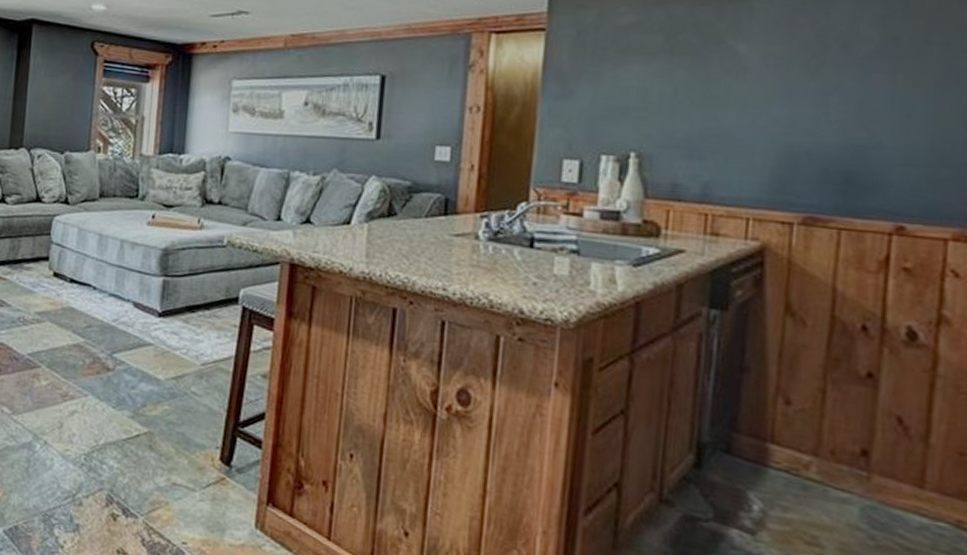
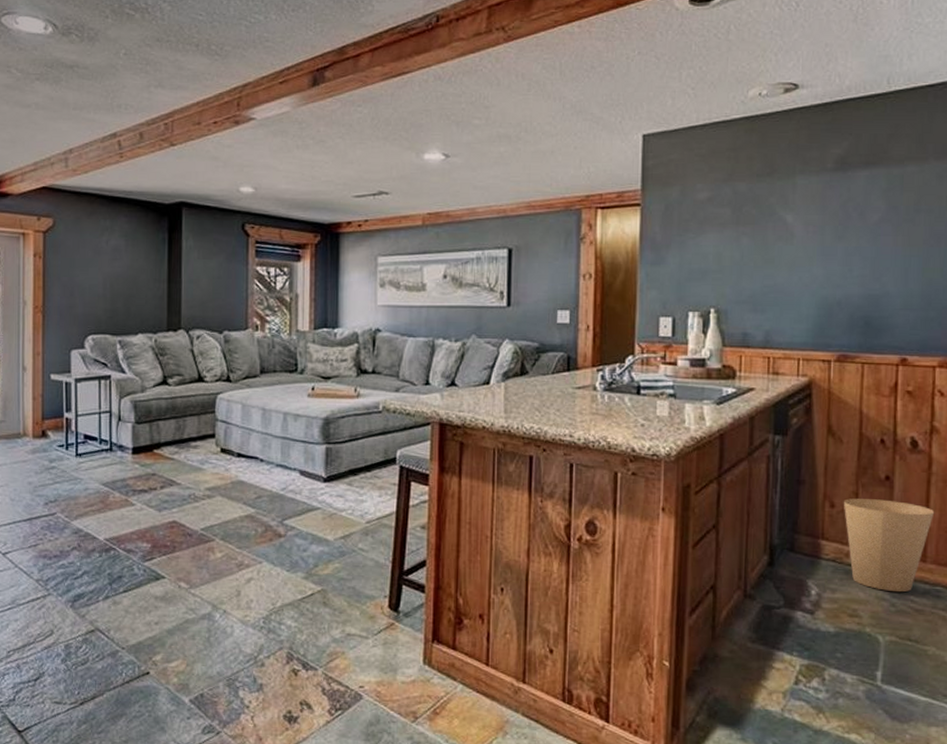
trash can: none [803,395,940,524] -> present [843,498,935,593]

